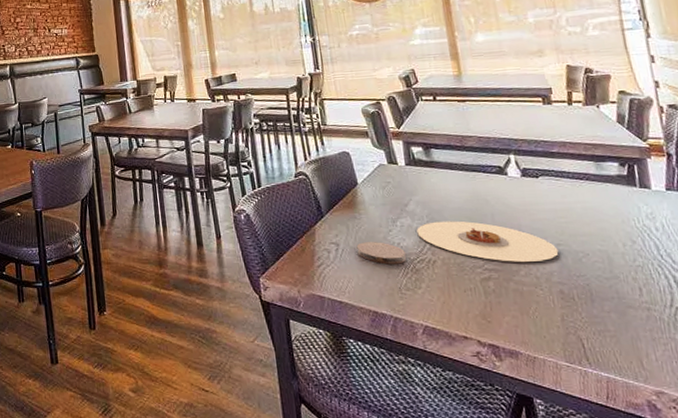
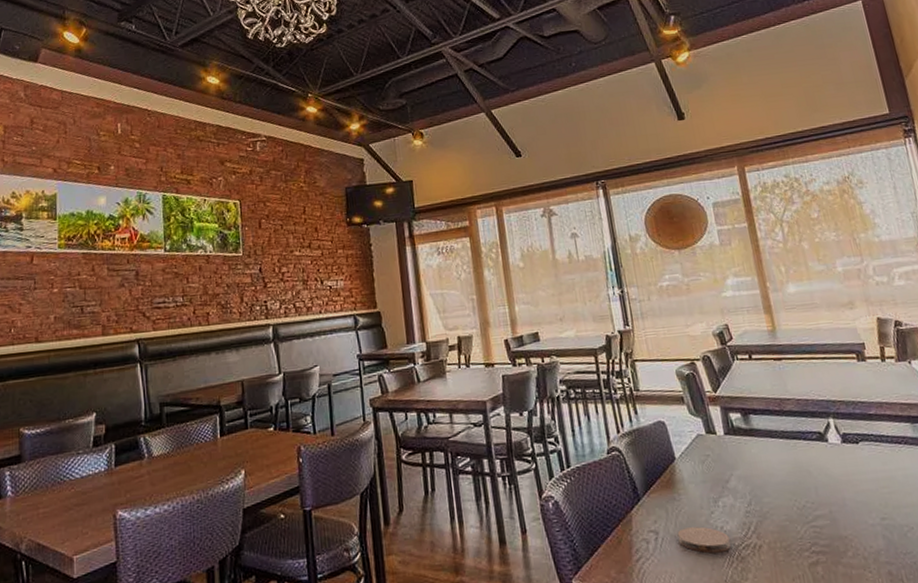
plate: present [416,221,559,262] -> none [739,497,884,542]

